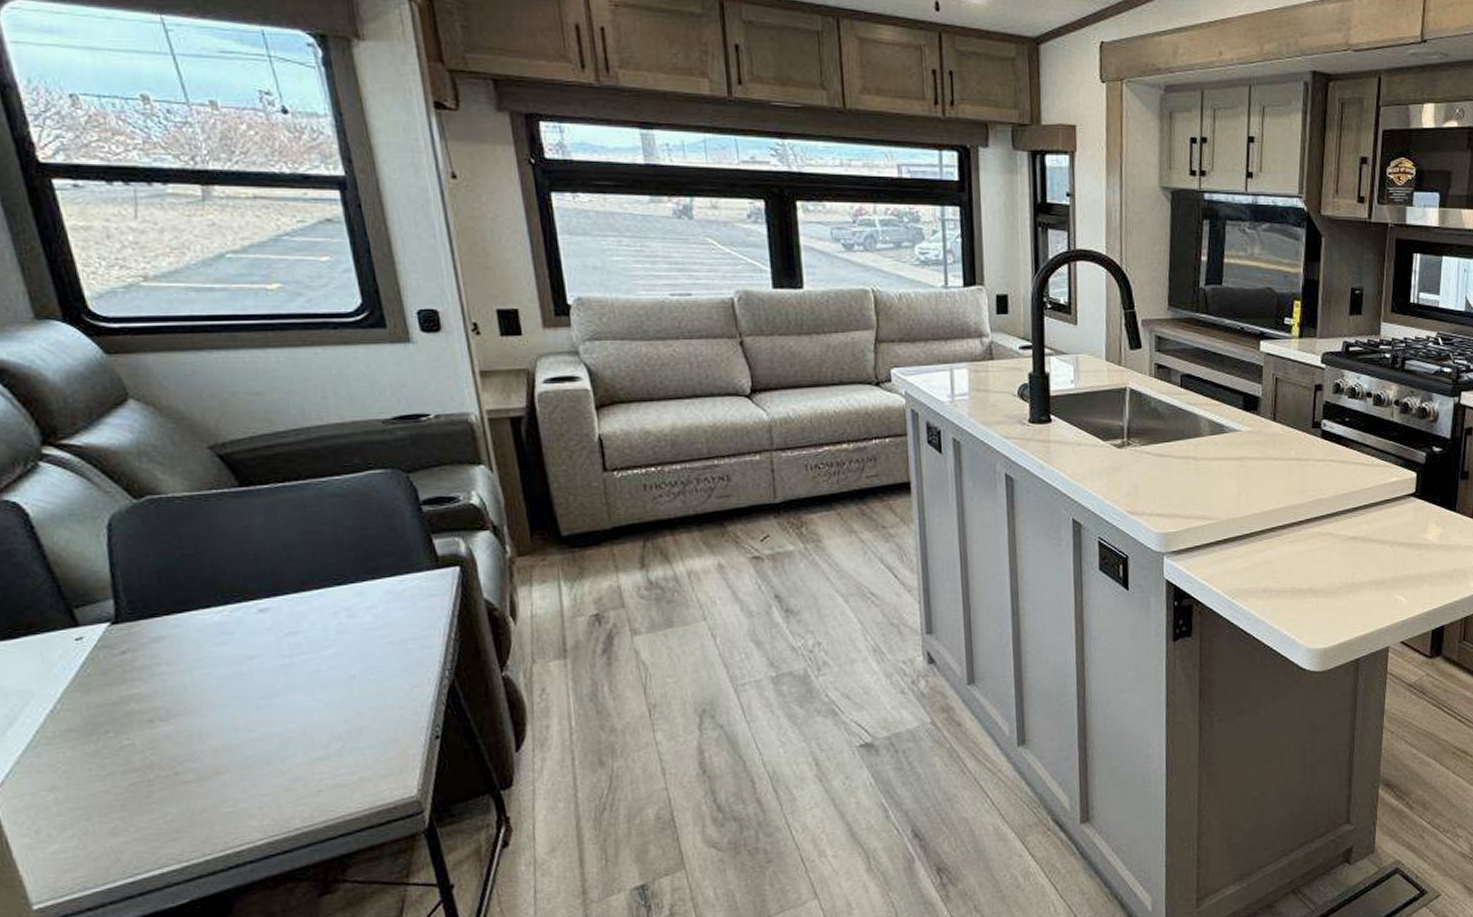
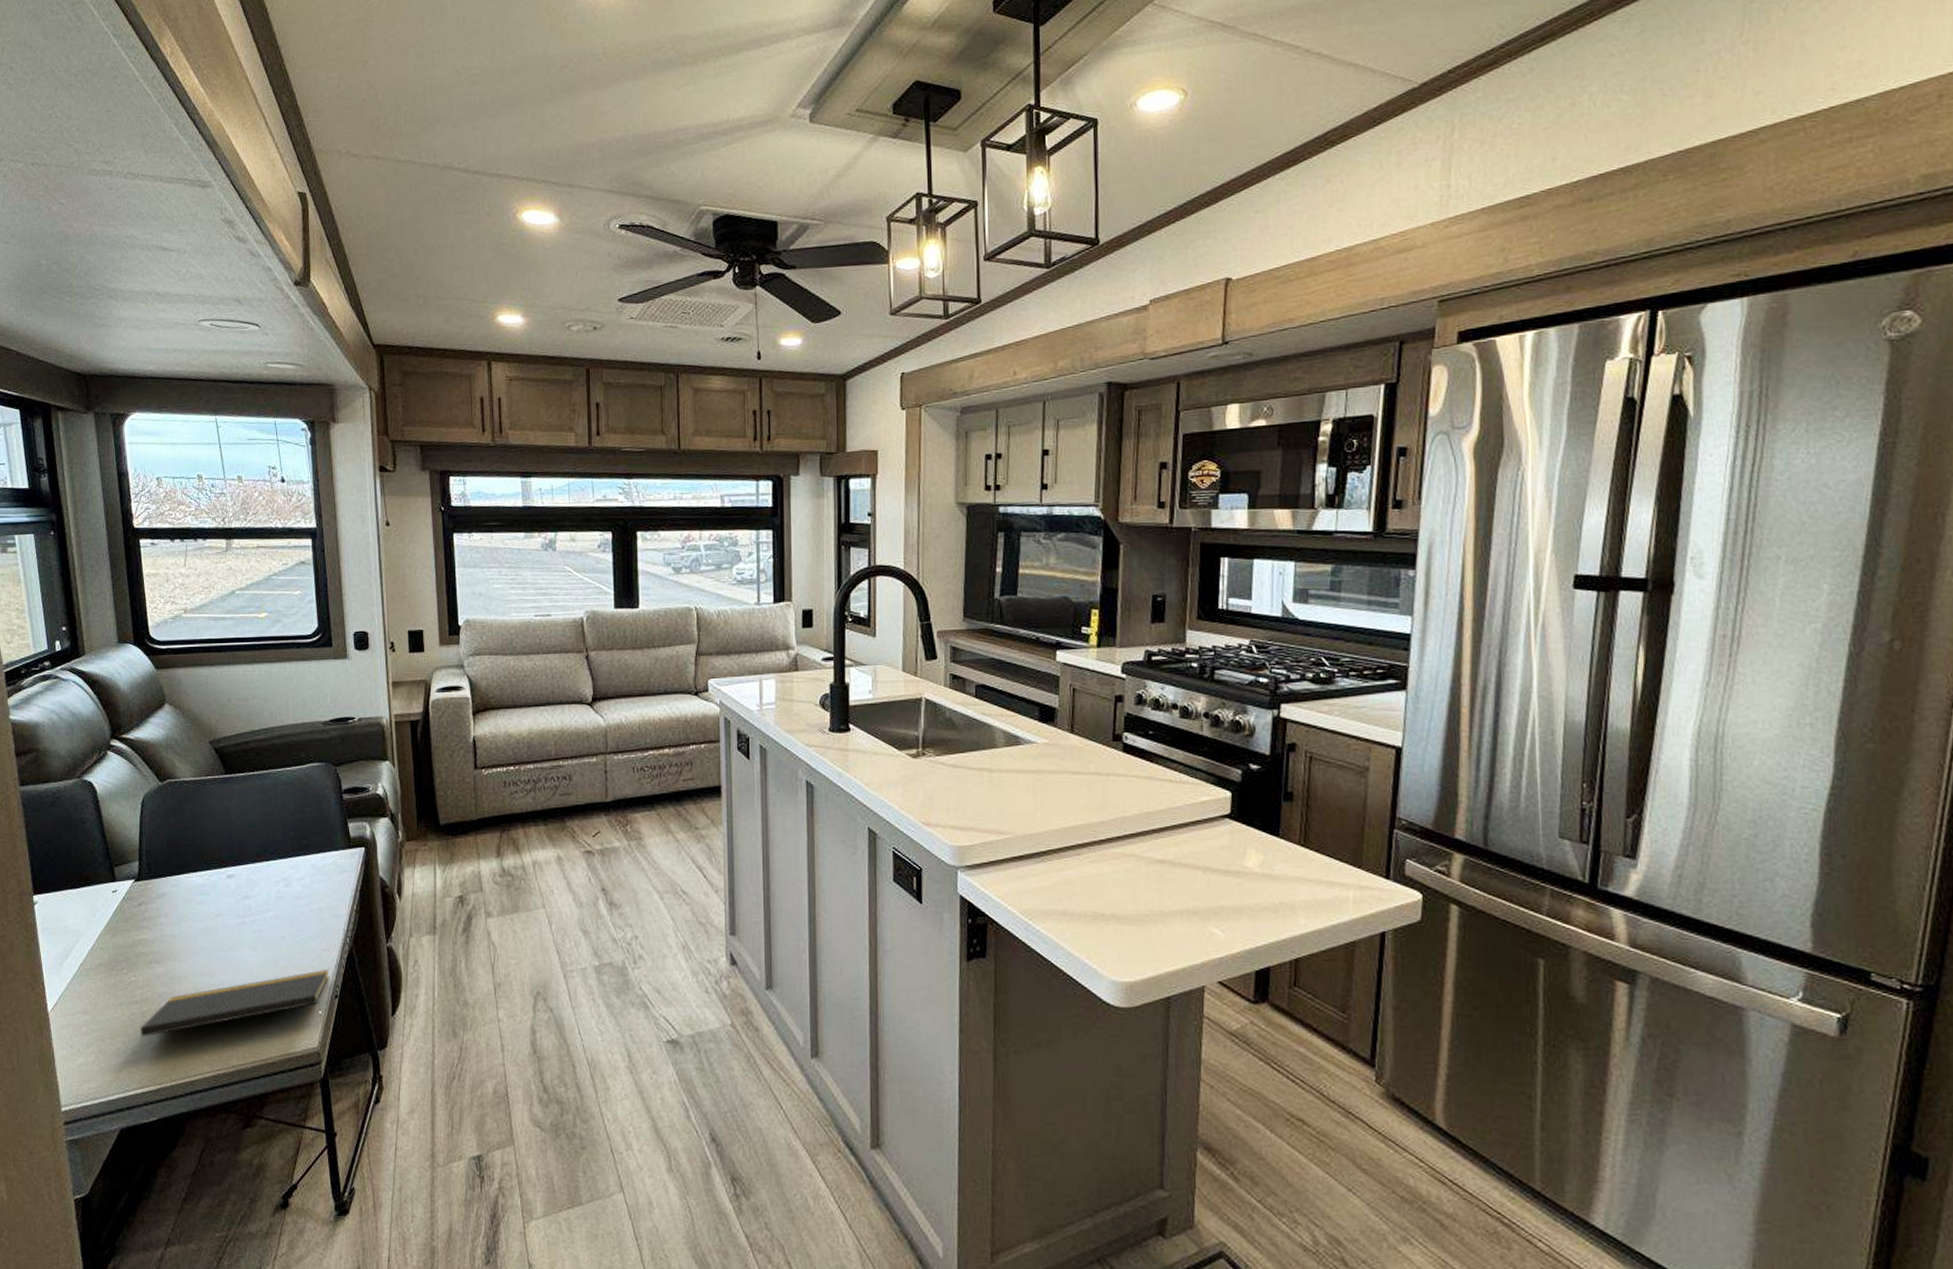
notepad: none [145,707,425,810] -> present [139,969,330,1037]

